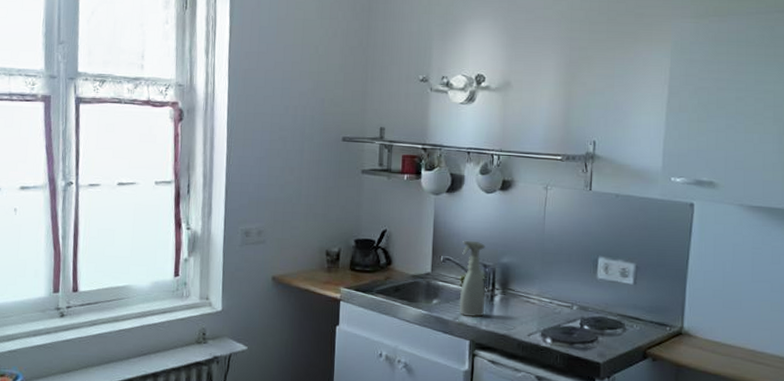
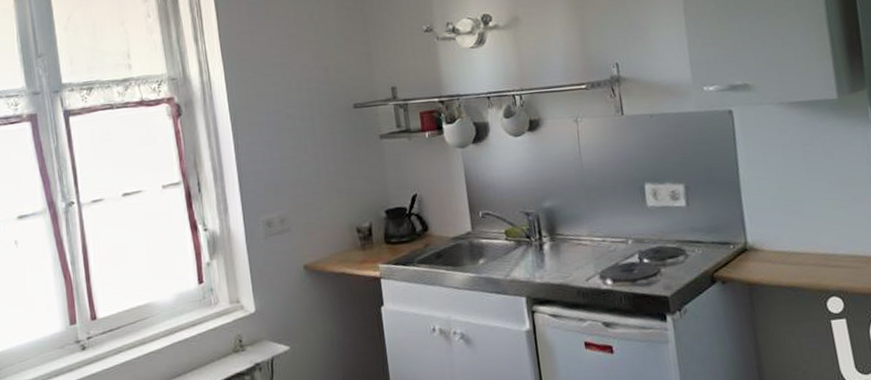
spray bottle: present [459,240,486,318] -> none [499,189,536,272]

